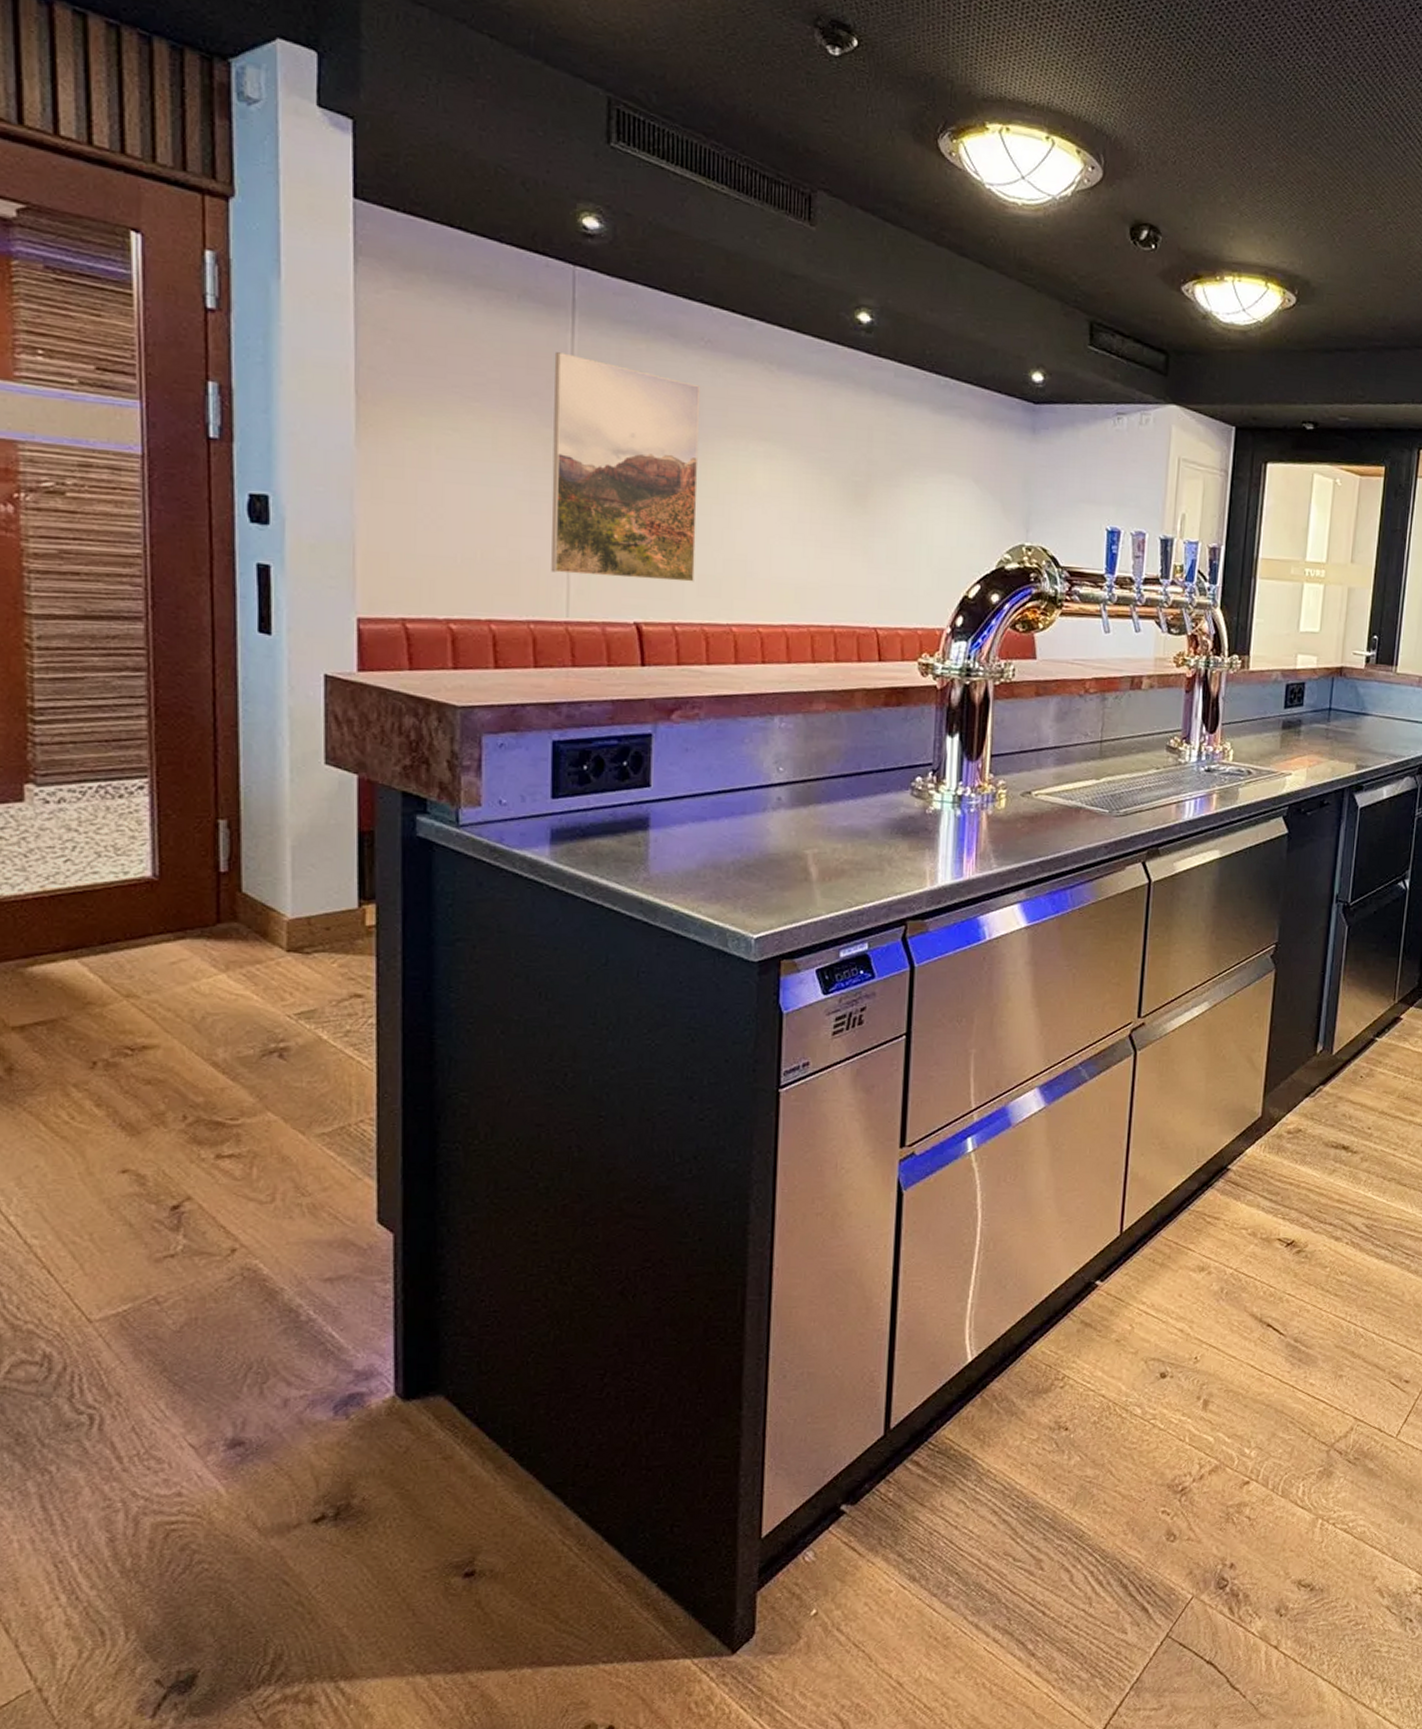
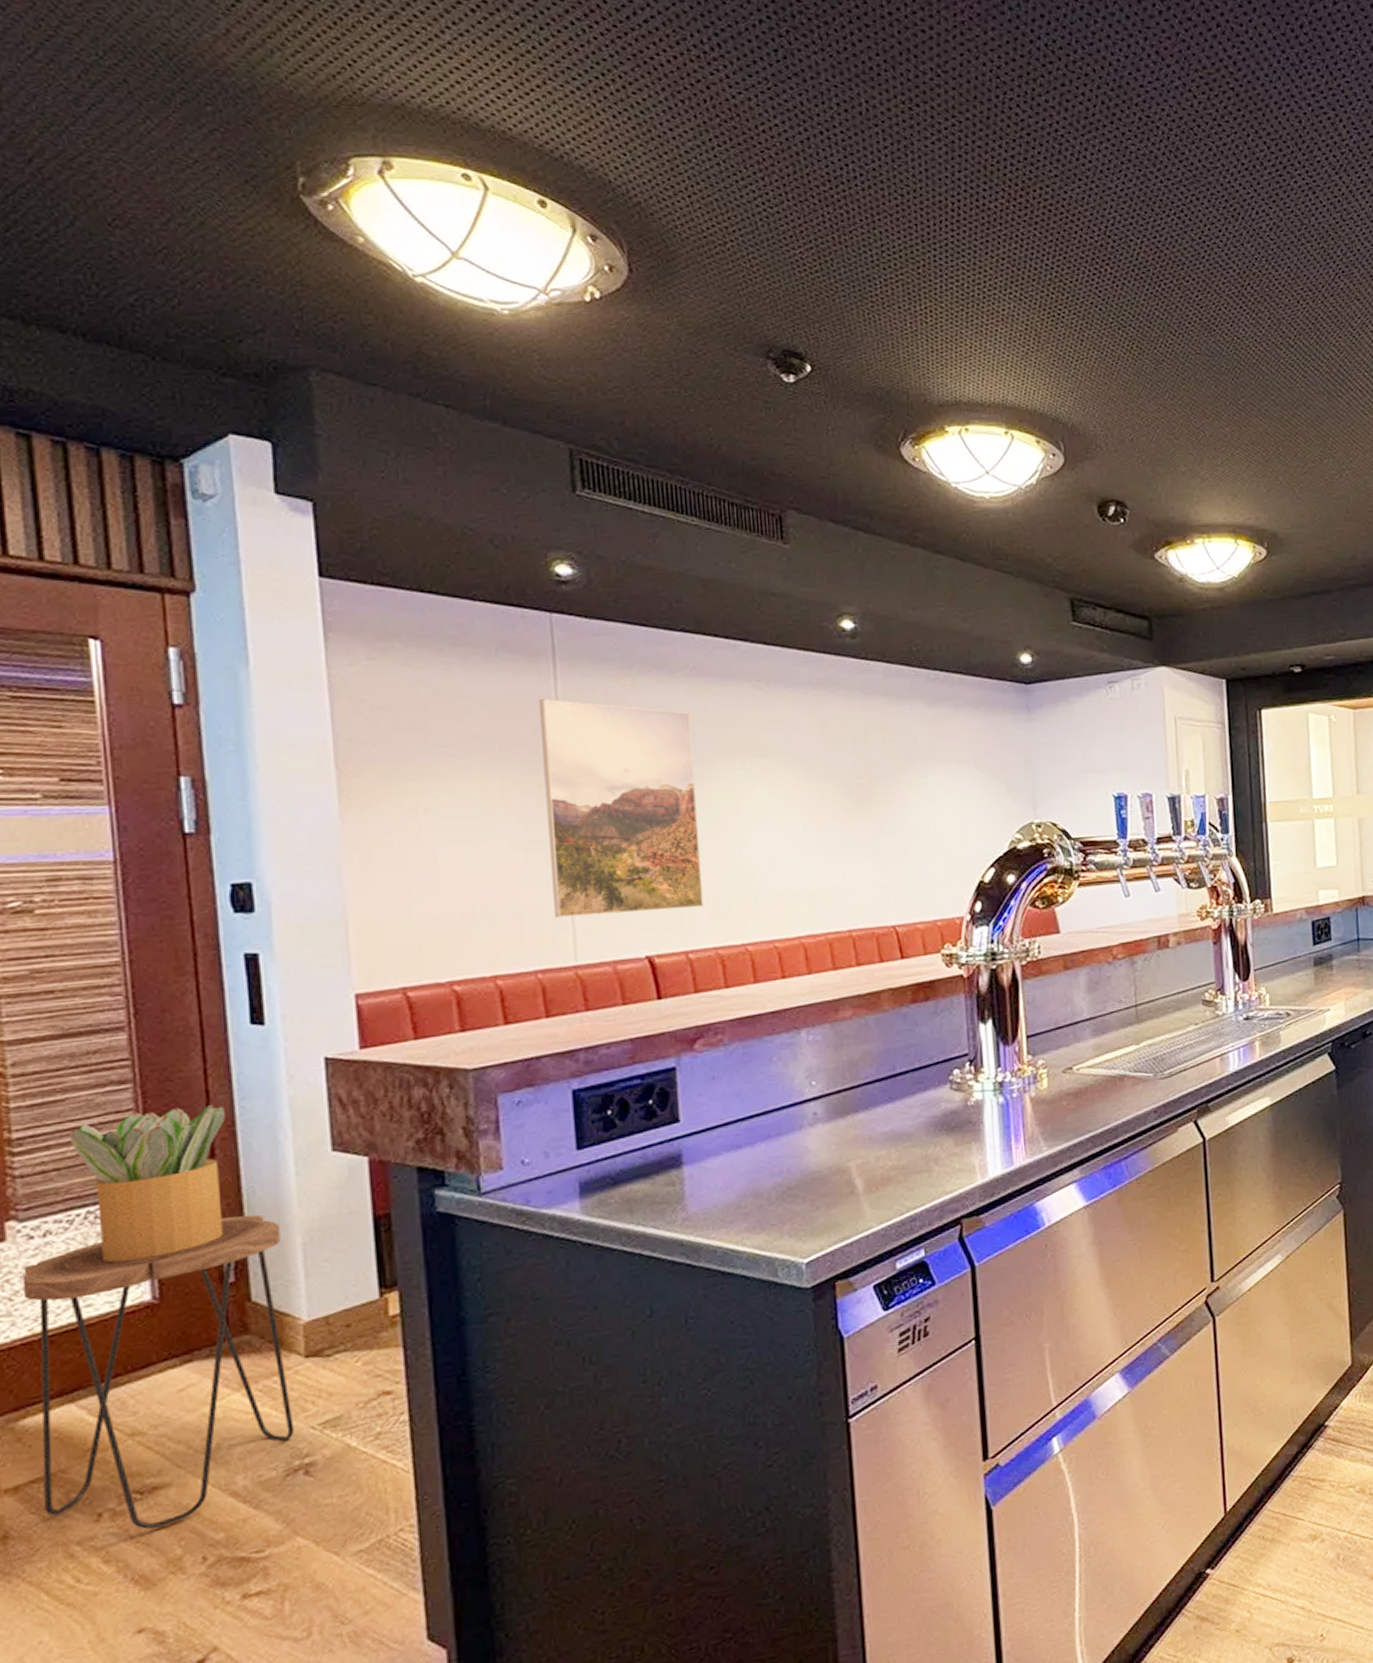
side table: none [37,810,272,1083] -> present [22,1214,294,1530]
potted plant: none [86,699,229,838] -> present [69,1104,225,1263]

